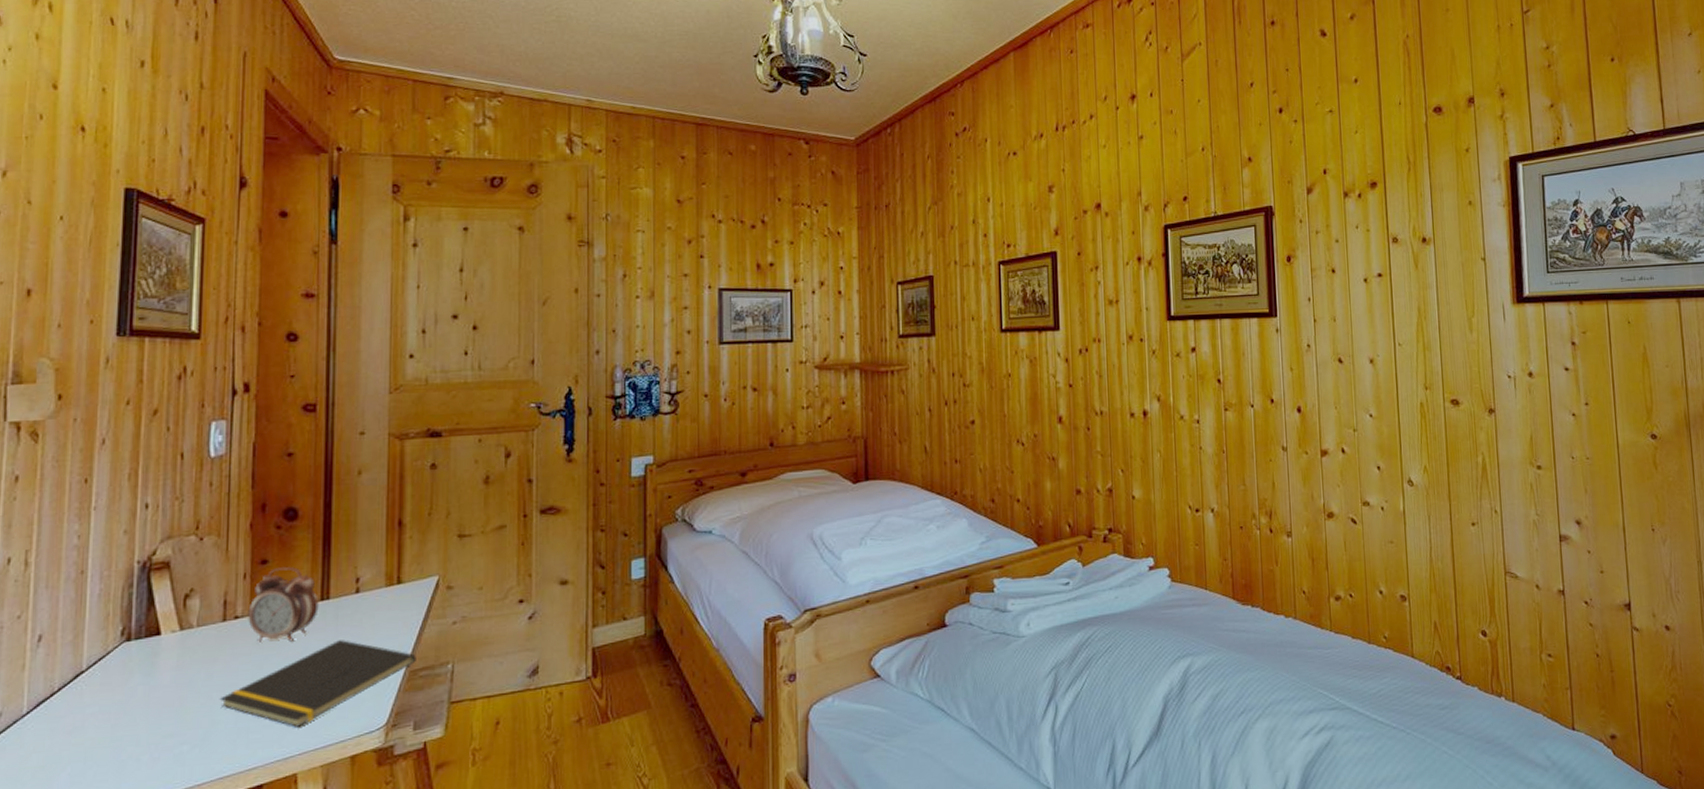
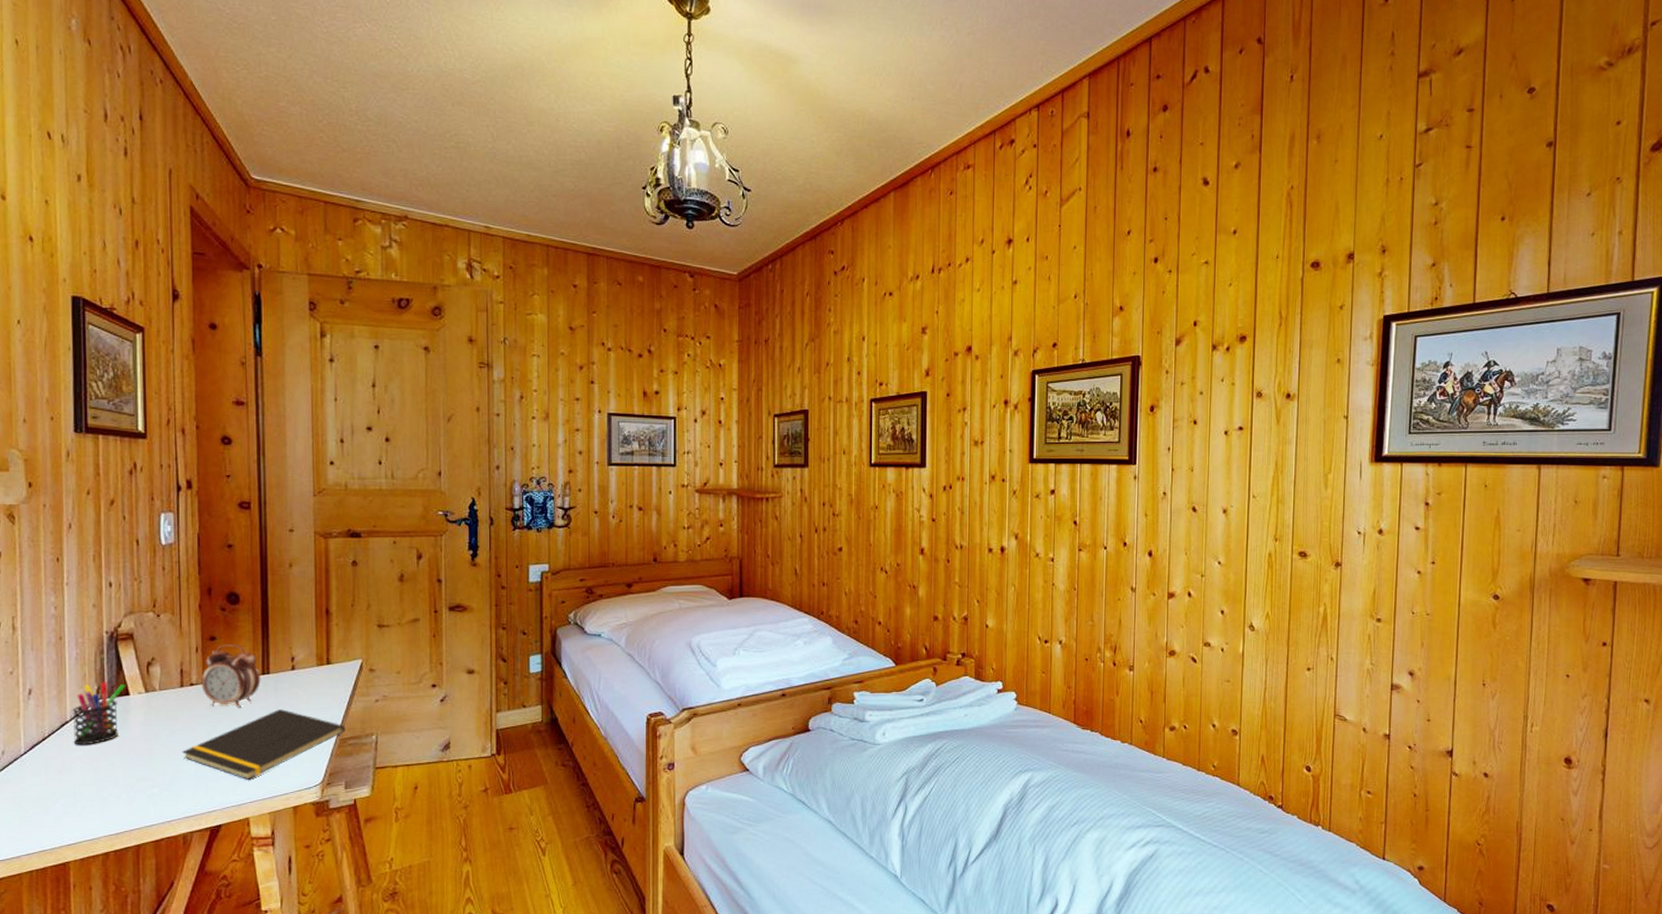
pen holder: none [88,621,157,700] -> present [72,682,126,745]

